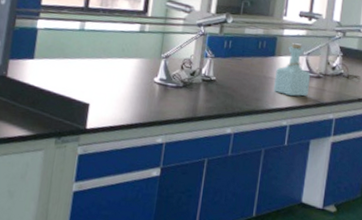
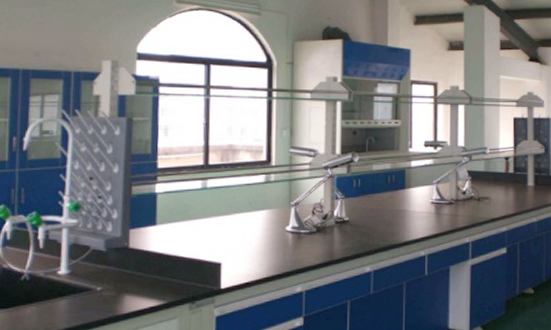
bottle: present [274,43,310,97] -> none [408,173,442,226]

